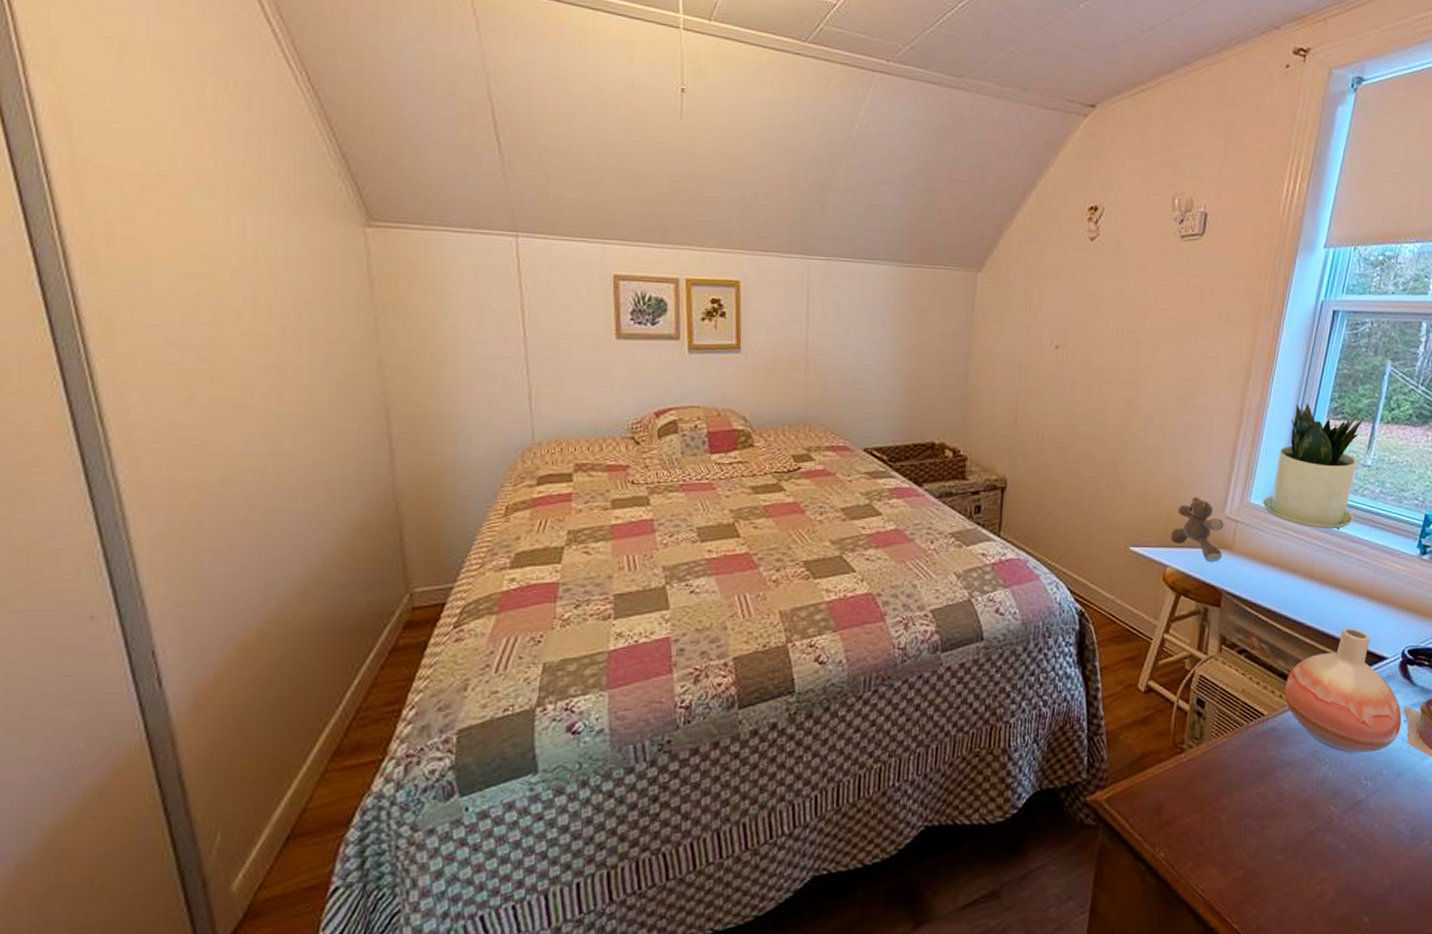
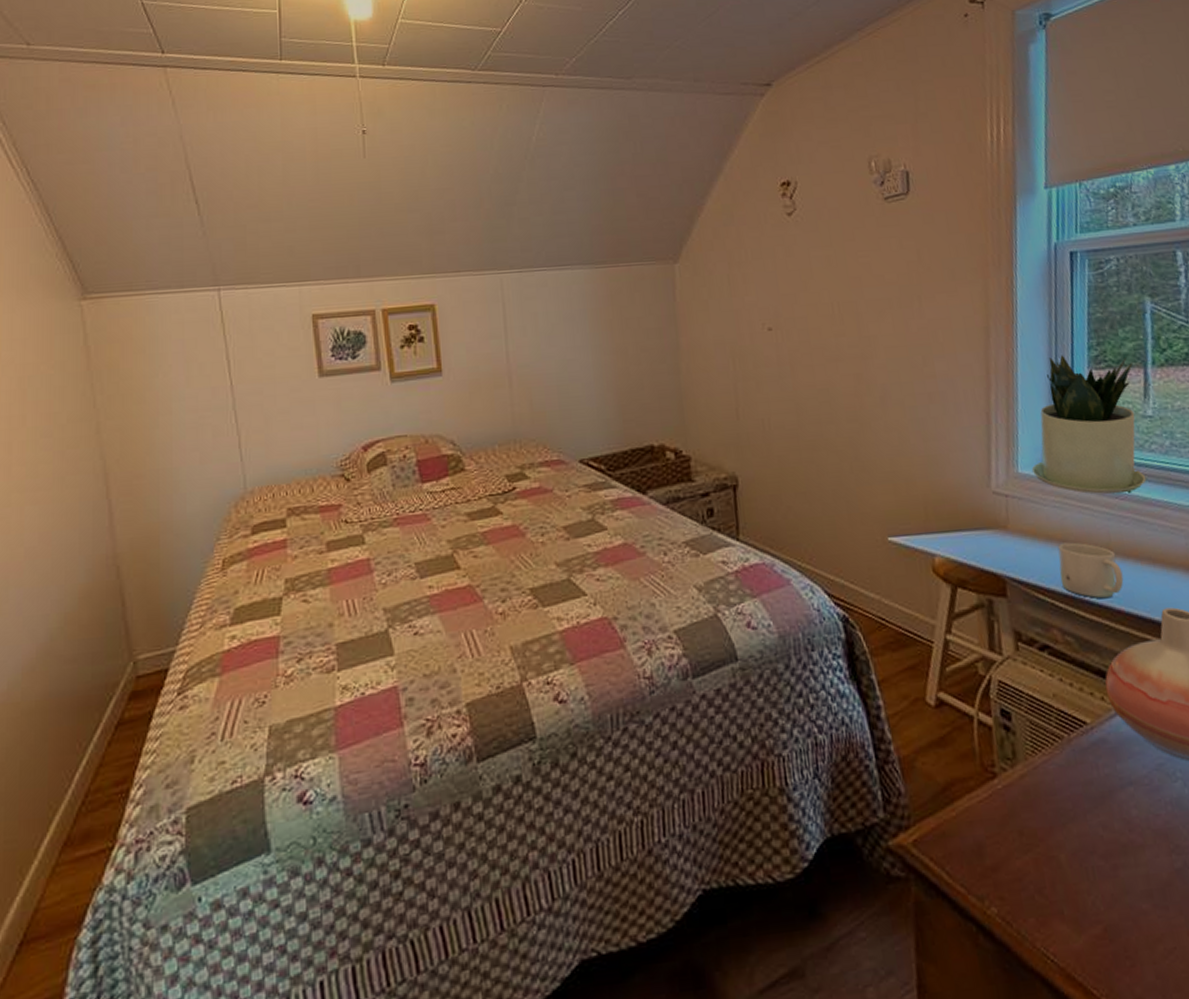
stuffed bear: present [1170,497,1224,562] -> none [931,473,998,546]
mug: none [1267,566,1318,616] -> present [1057,542,1124,599]

